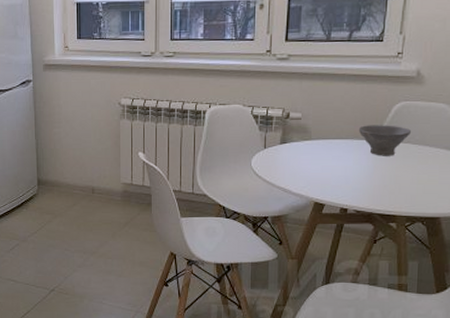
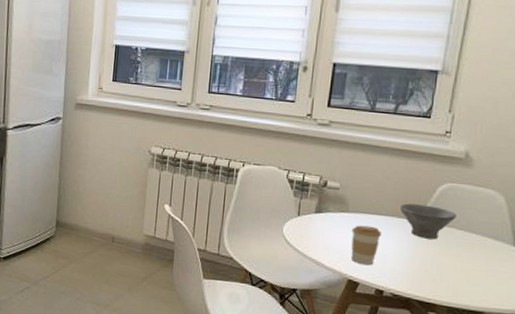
coffee cup: none [315,150,343,186] -> present [350,225,381,265]

